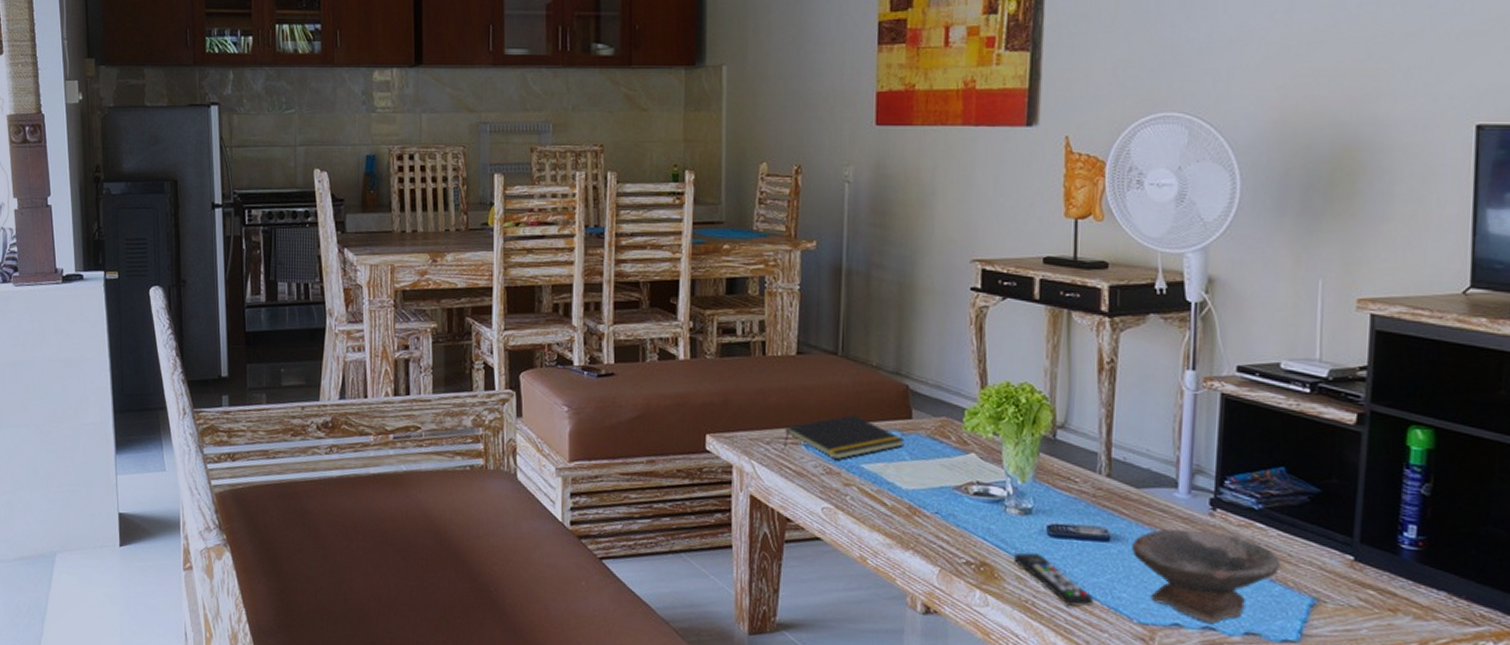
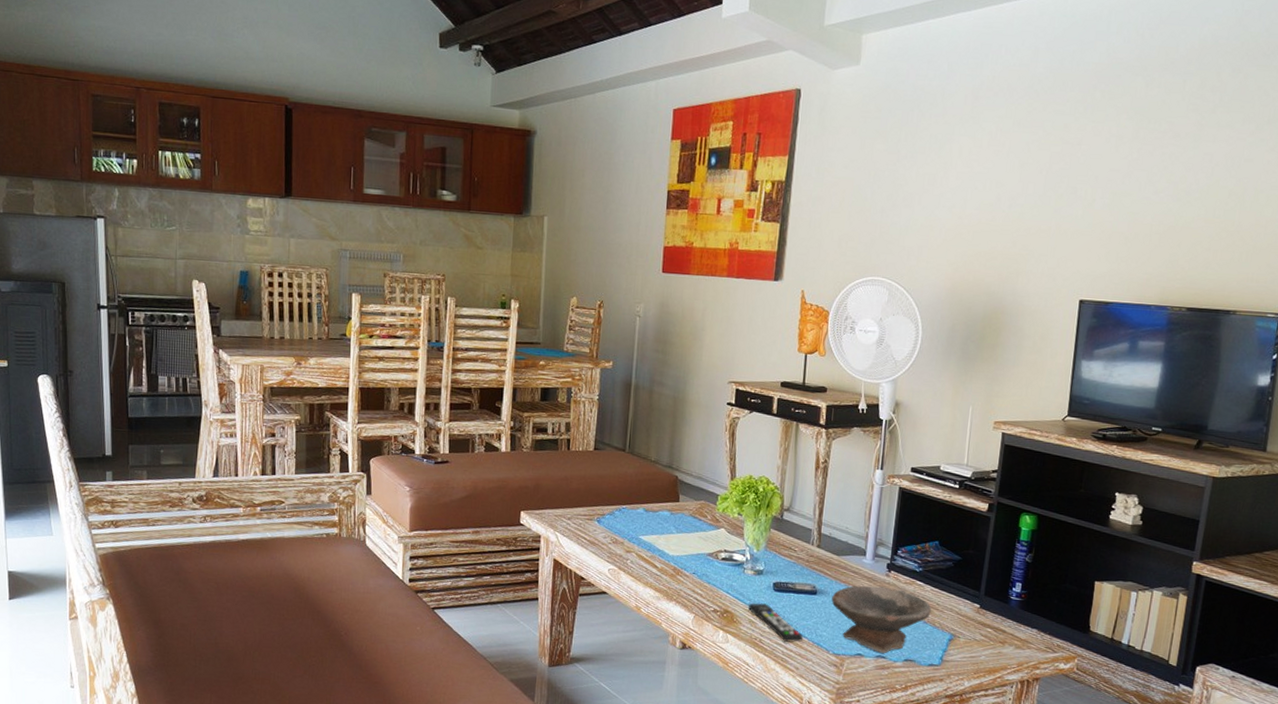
notepad: present [784,414,905,460] -> none [581,498,673,533]

